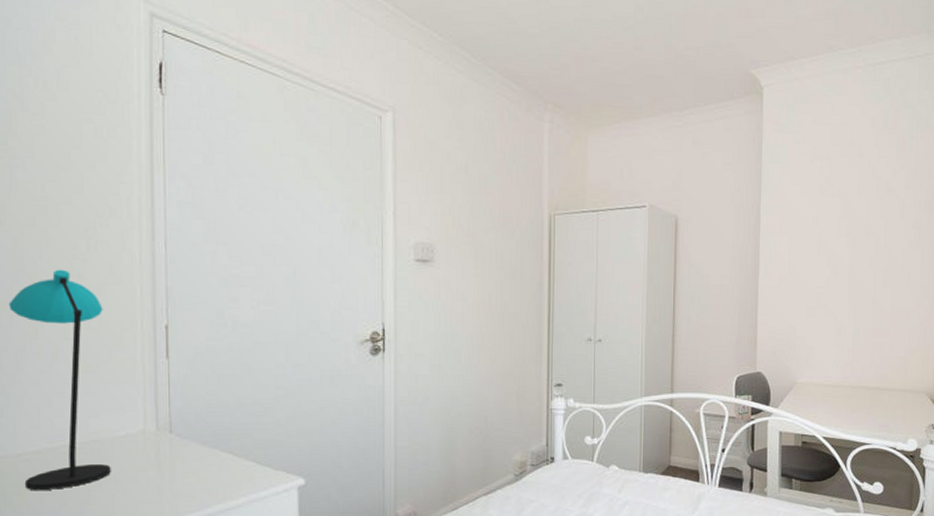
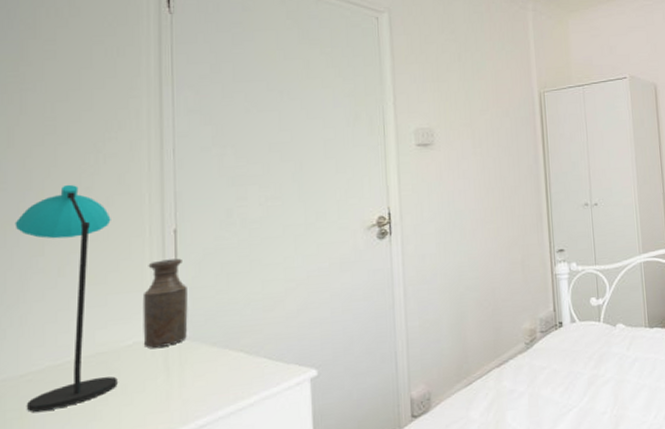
bottle: none [134,355,179,442] -> present [142,258,188,349]

